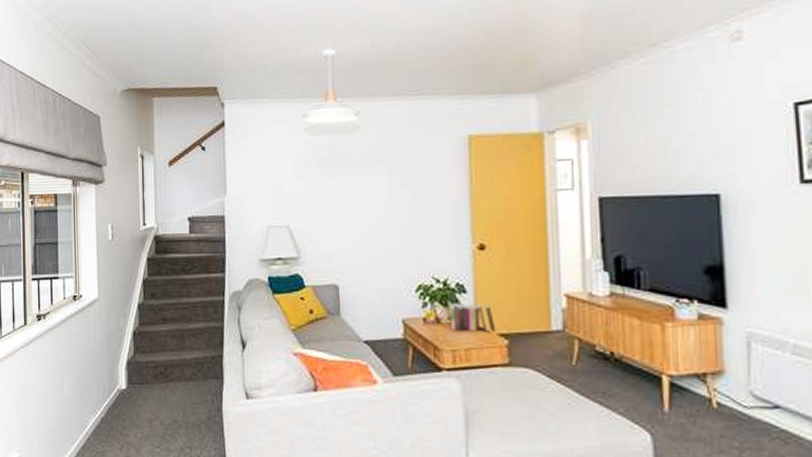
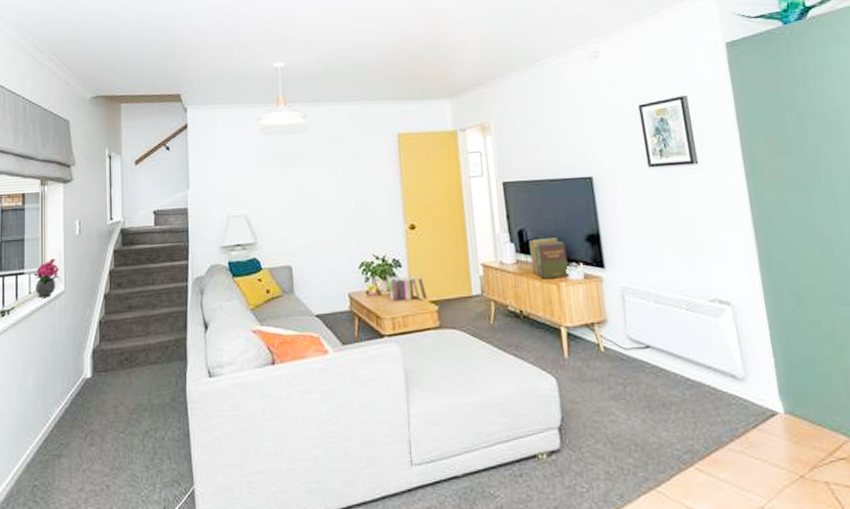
potted flower: none [66,263,96,305] -> present [32,258,62,299]
books: none [627,268,678,317] -> present [528,237,570,279]

